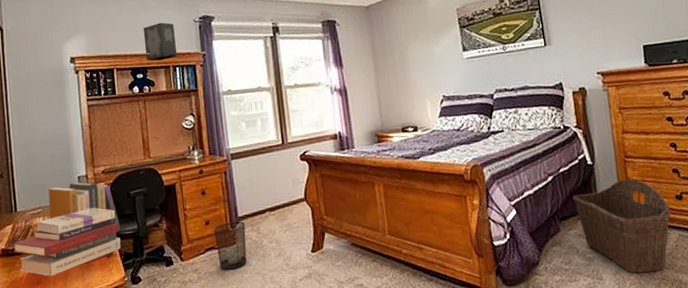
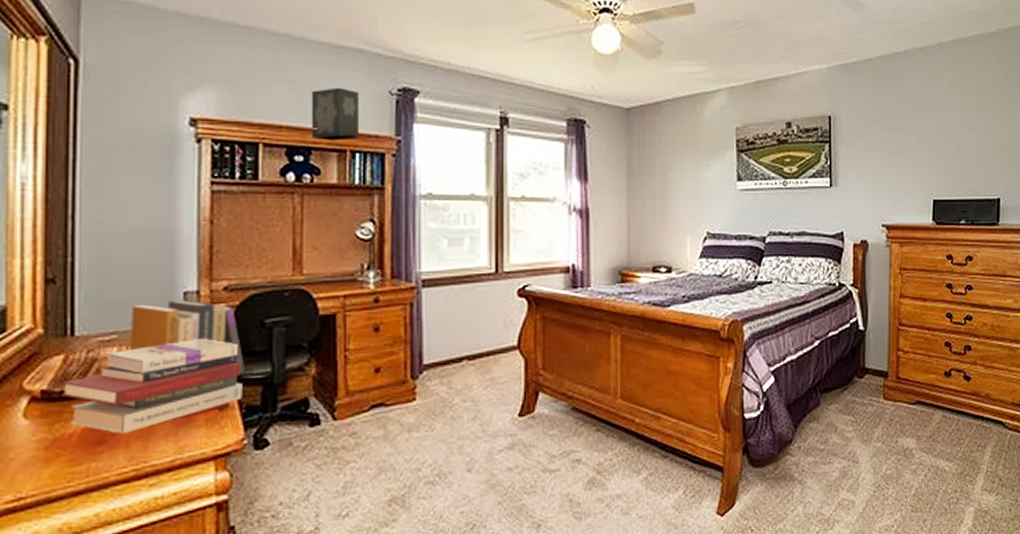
waste bin: present [213,221,247,270] -> none [385,370,433,435]
wicker basket: present [573,179,671,273] -> none [838,350,938,457]

